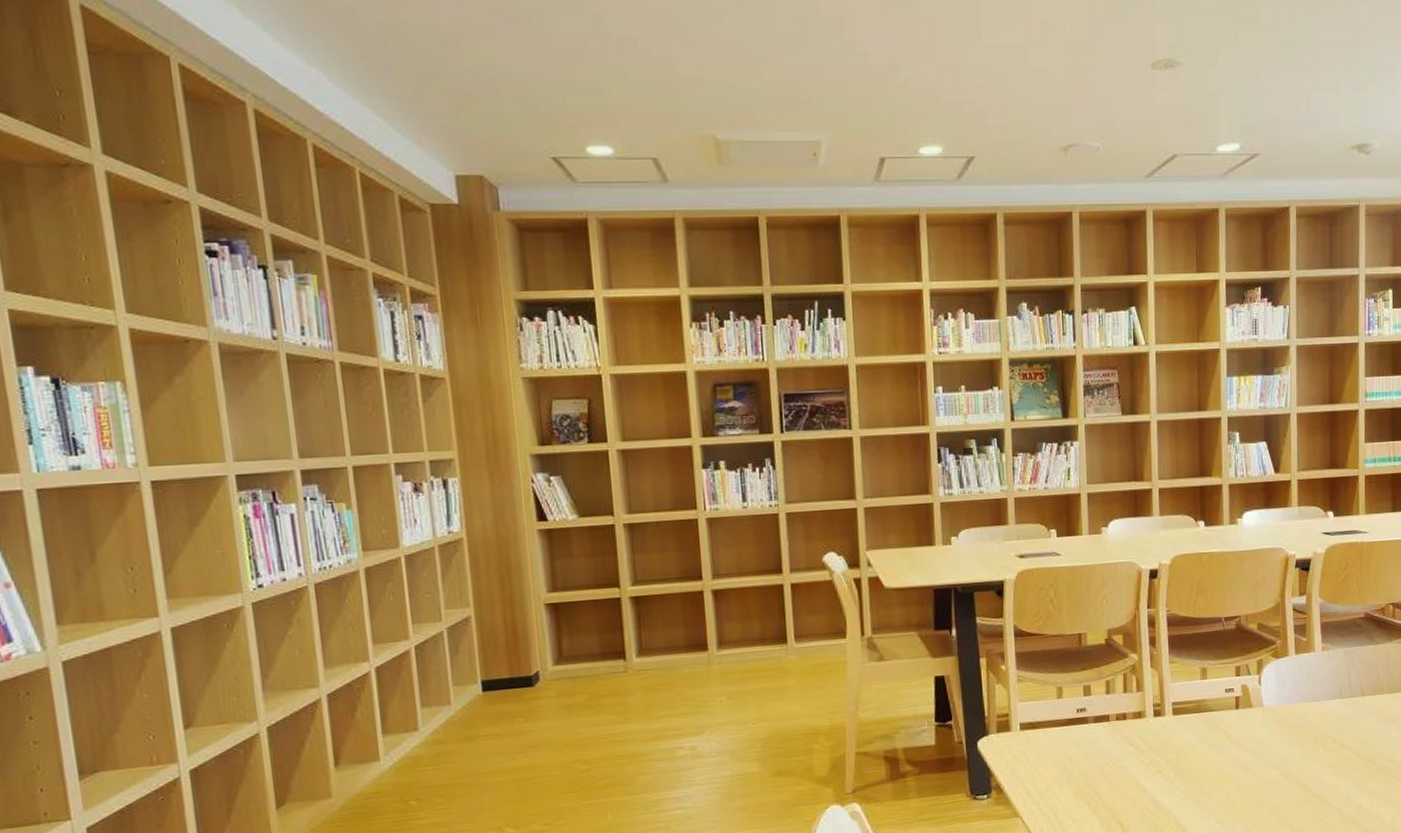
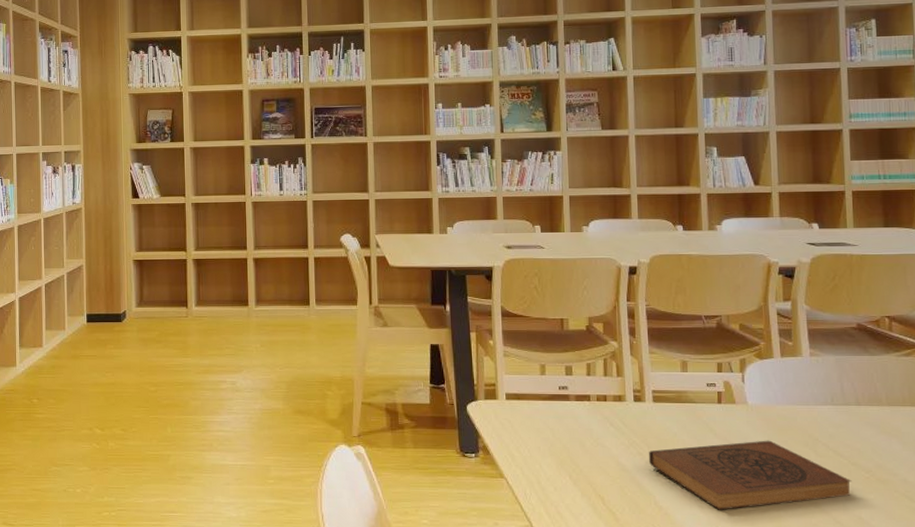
book: none [1167,741,1355,819] -> present [648,440,852,510]

